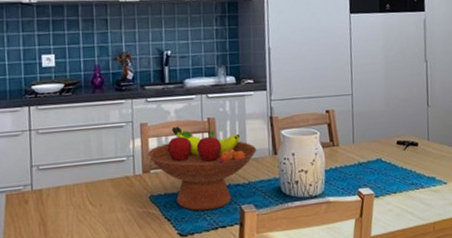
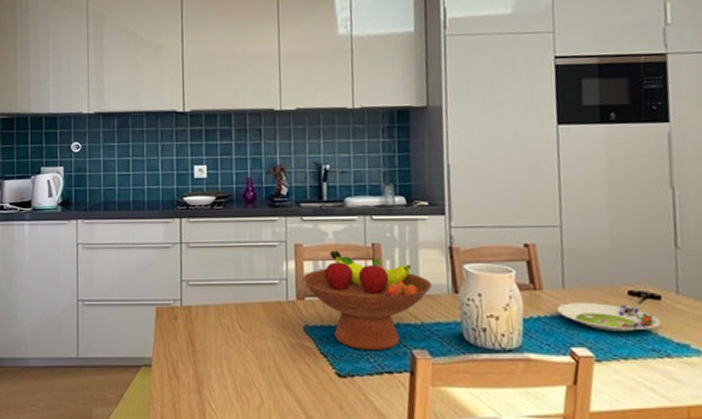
salad plate: none [348,151,418,174] -> present [556,303,661,331]

